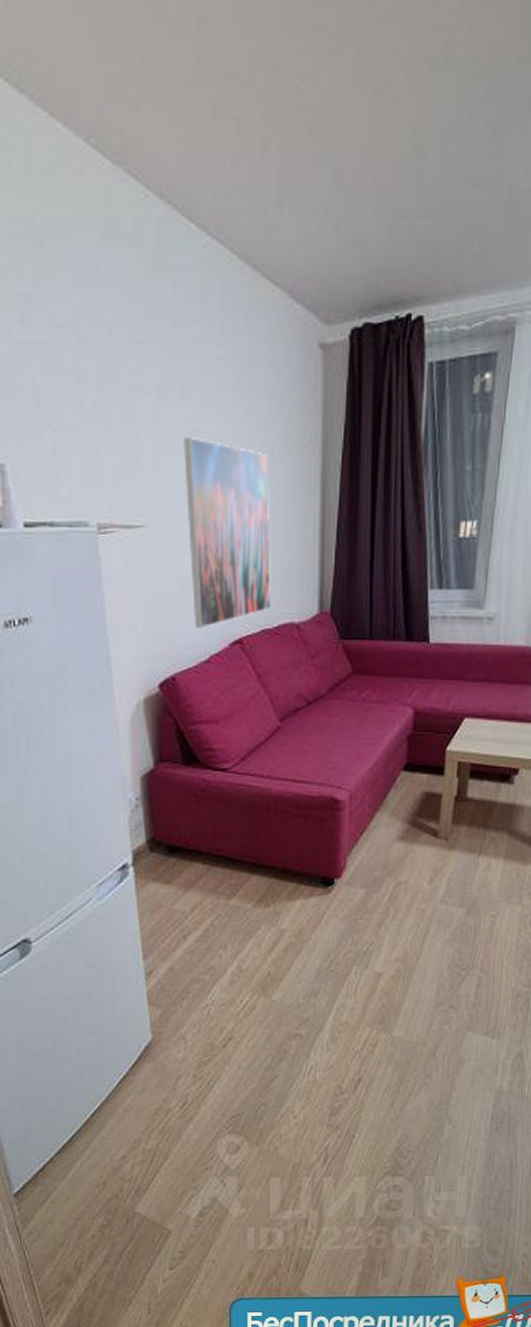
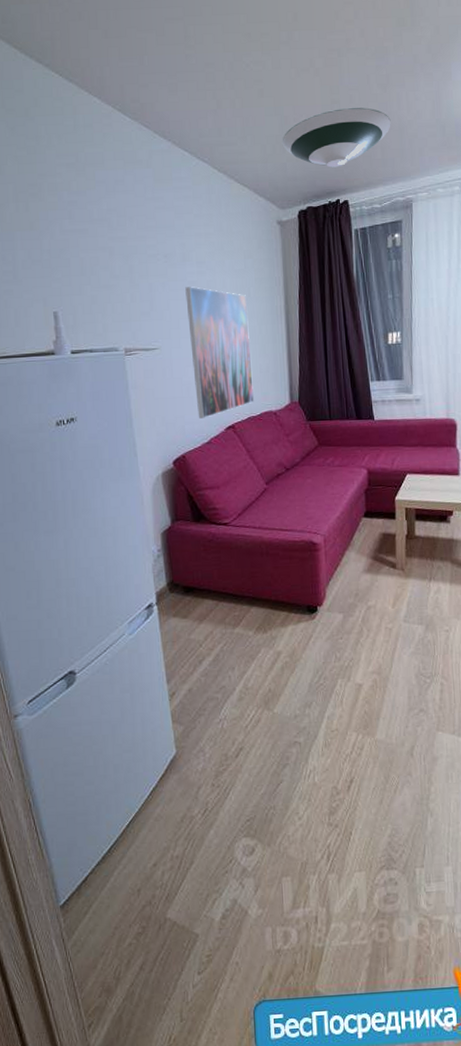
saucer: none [334,162,499,262] -> present [282,107,391,168]

